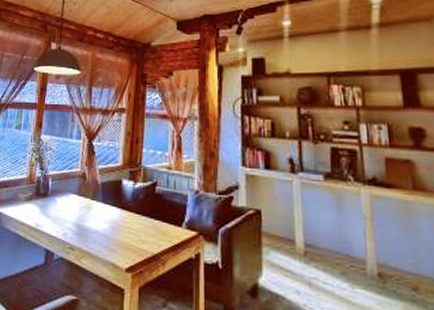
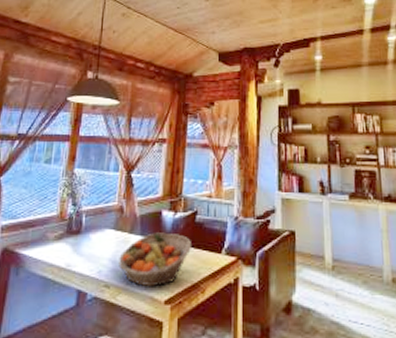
fruit basket: none [82,200,151,254] -> present [118,232,191,287]

